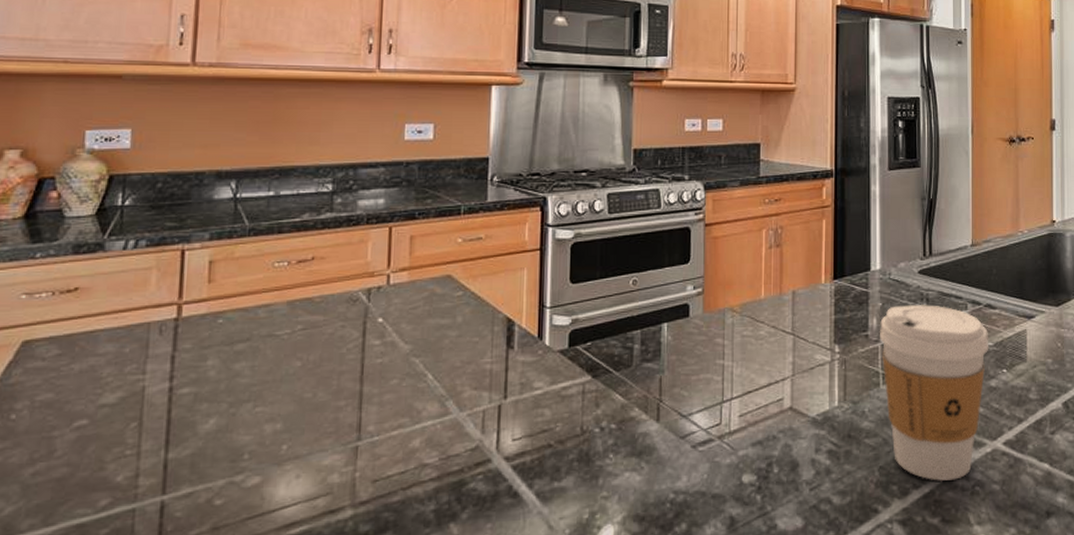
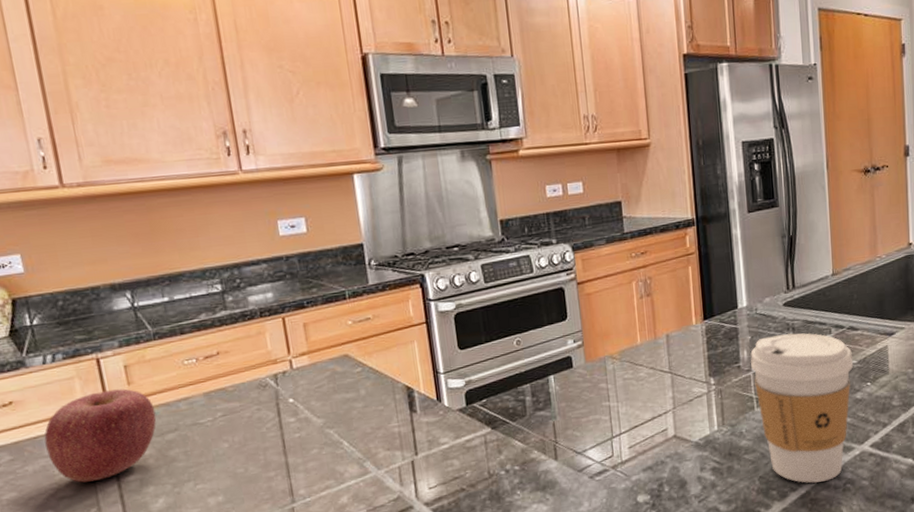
apple: none [100,286,231,390] -> present [44,389,157,483]

